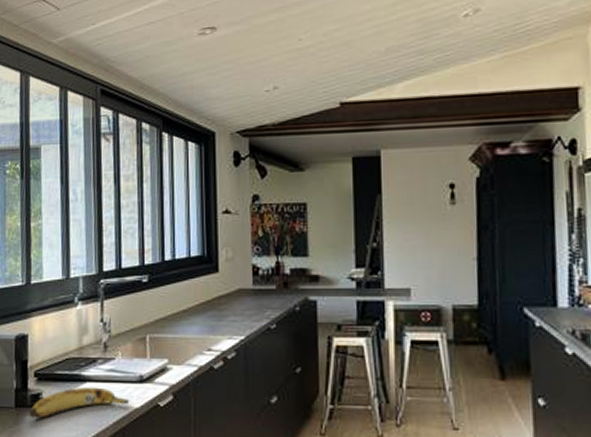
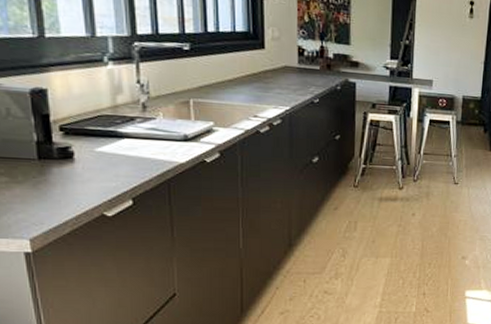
fruit: present [29,386,130,419] -> none [57,142,175,170]

